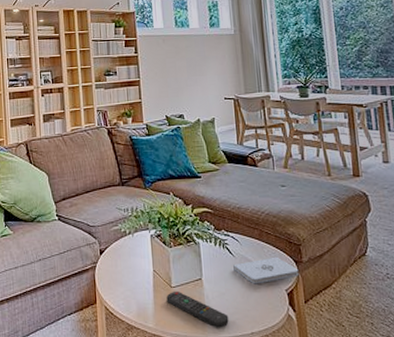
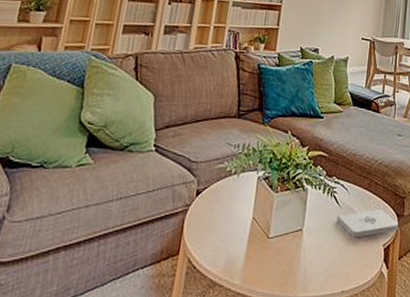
remote control: present [166,292,229,328] -> none [260,243,322,286]

